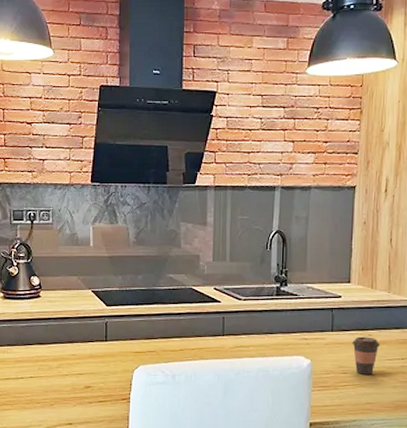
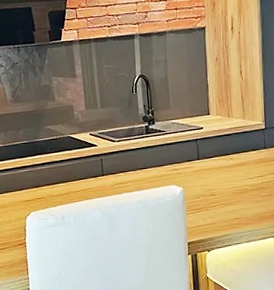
coffee cup: present [352,336,380,375] -> none [217,160,241,194]

